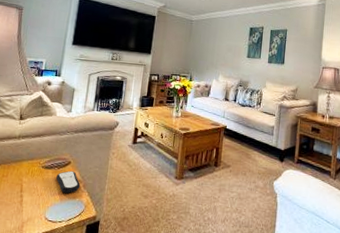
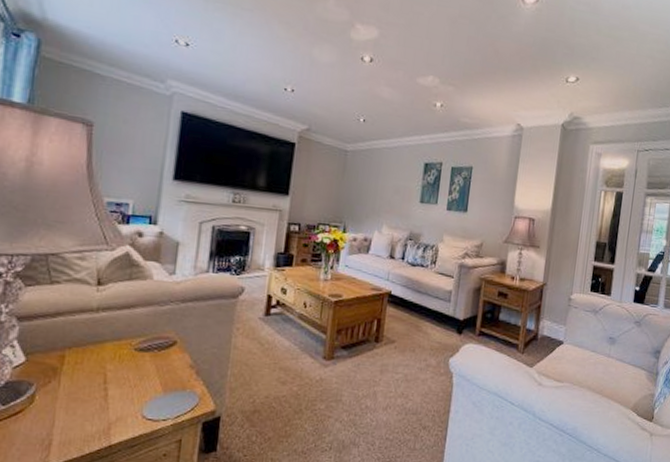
remote control: present [56,170,81,193] -> none [156,353,192,383]

